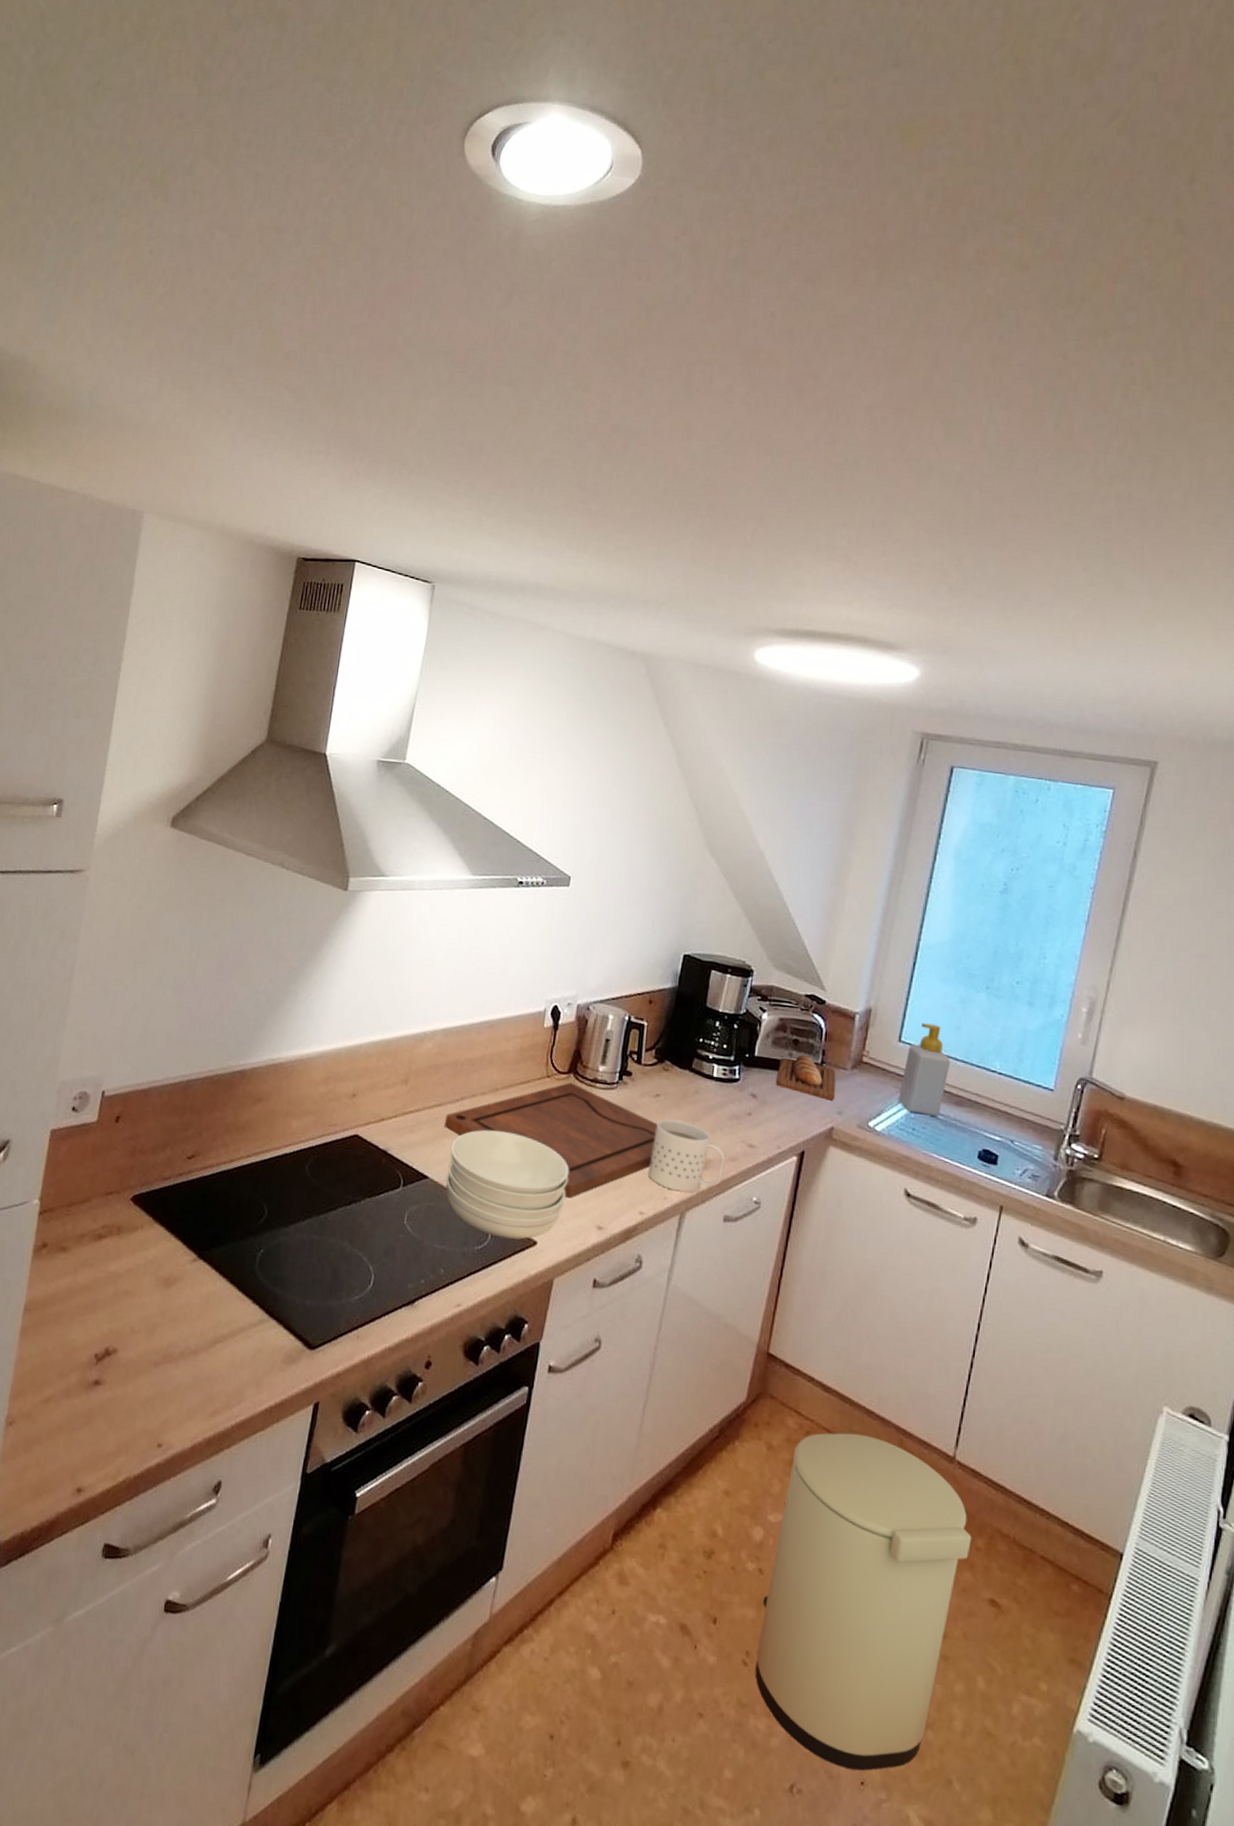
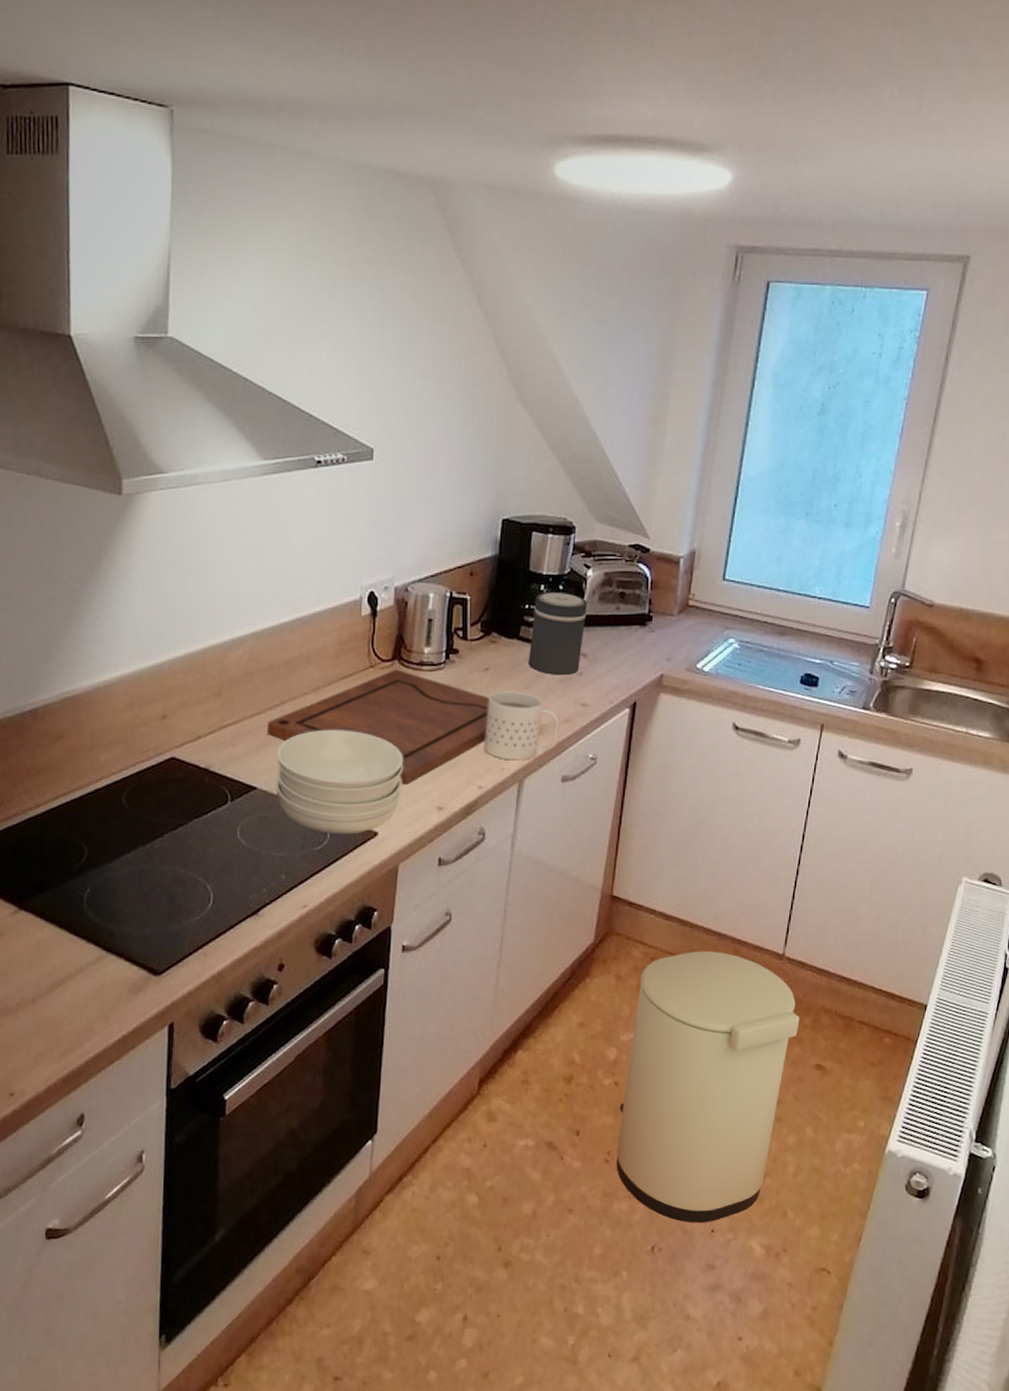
cylinder: none [698,1029,761,1114] -> present [527,591,587,675]
bread loaf: present [775,1054,836,1101] -> none [604,606,664,649]
soap bottle: present [899,1023,950,1117] -> none [725,558,773,649]

